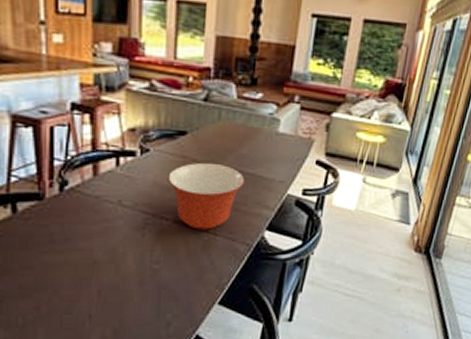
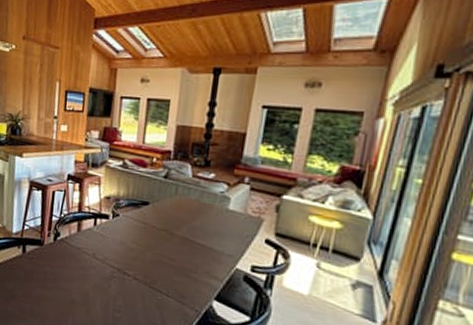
mixing bowl: present [168,162,245,230] -> none [131,229,196,291]

